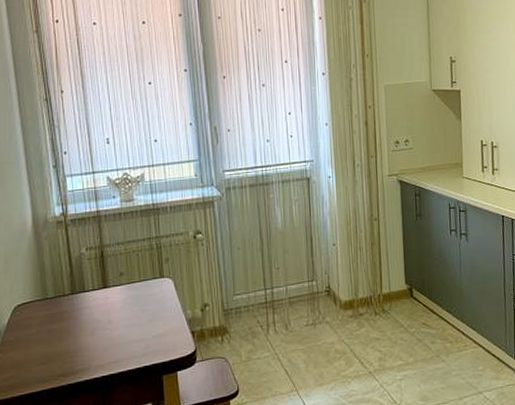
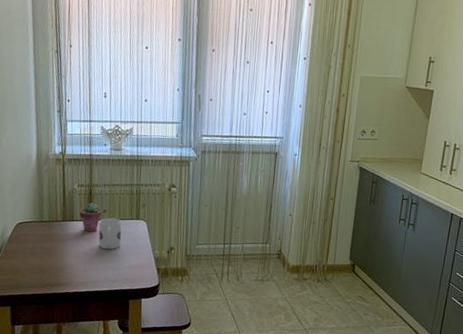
potted succulent: none [92,266,118,302] -> present [80,202,102,232]
mug: none [115,280,145,320] -> present [98,218,122,250]

